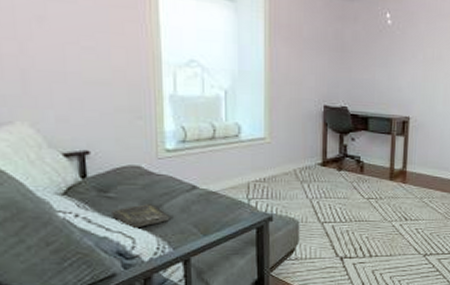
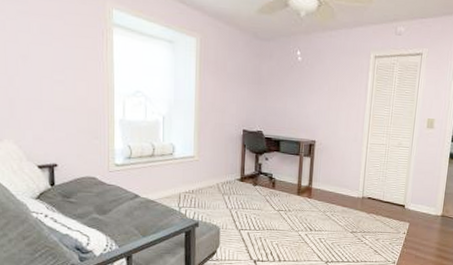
book: present [111,204,170,229] -> none [72,208,117,229]

